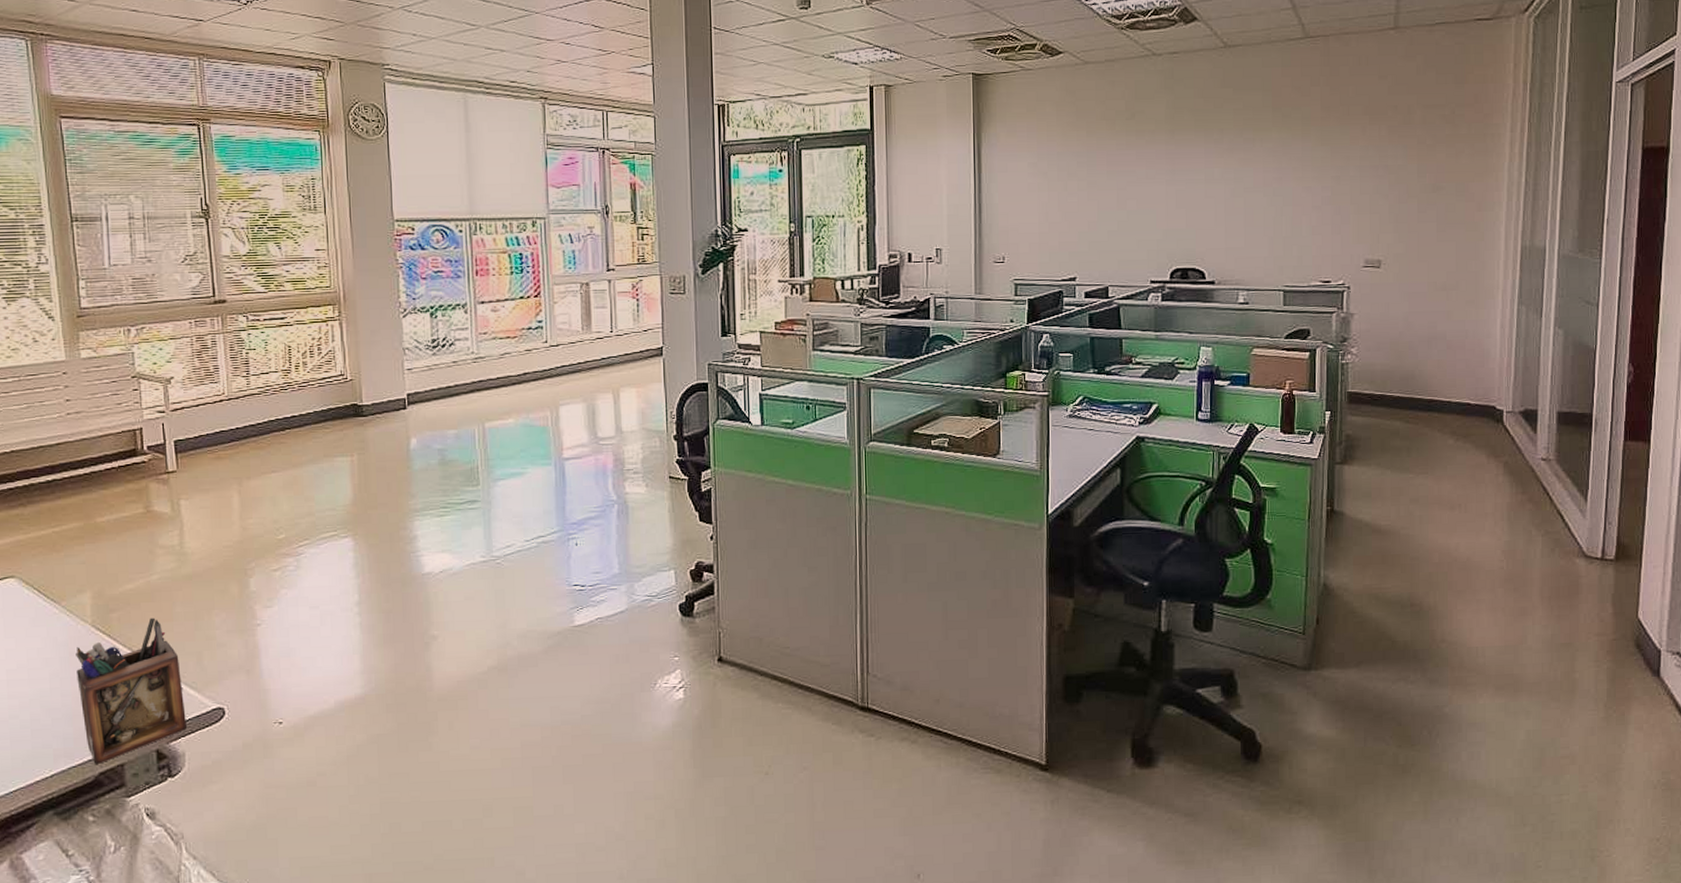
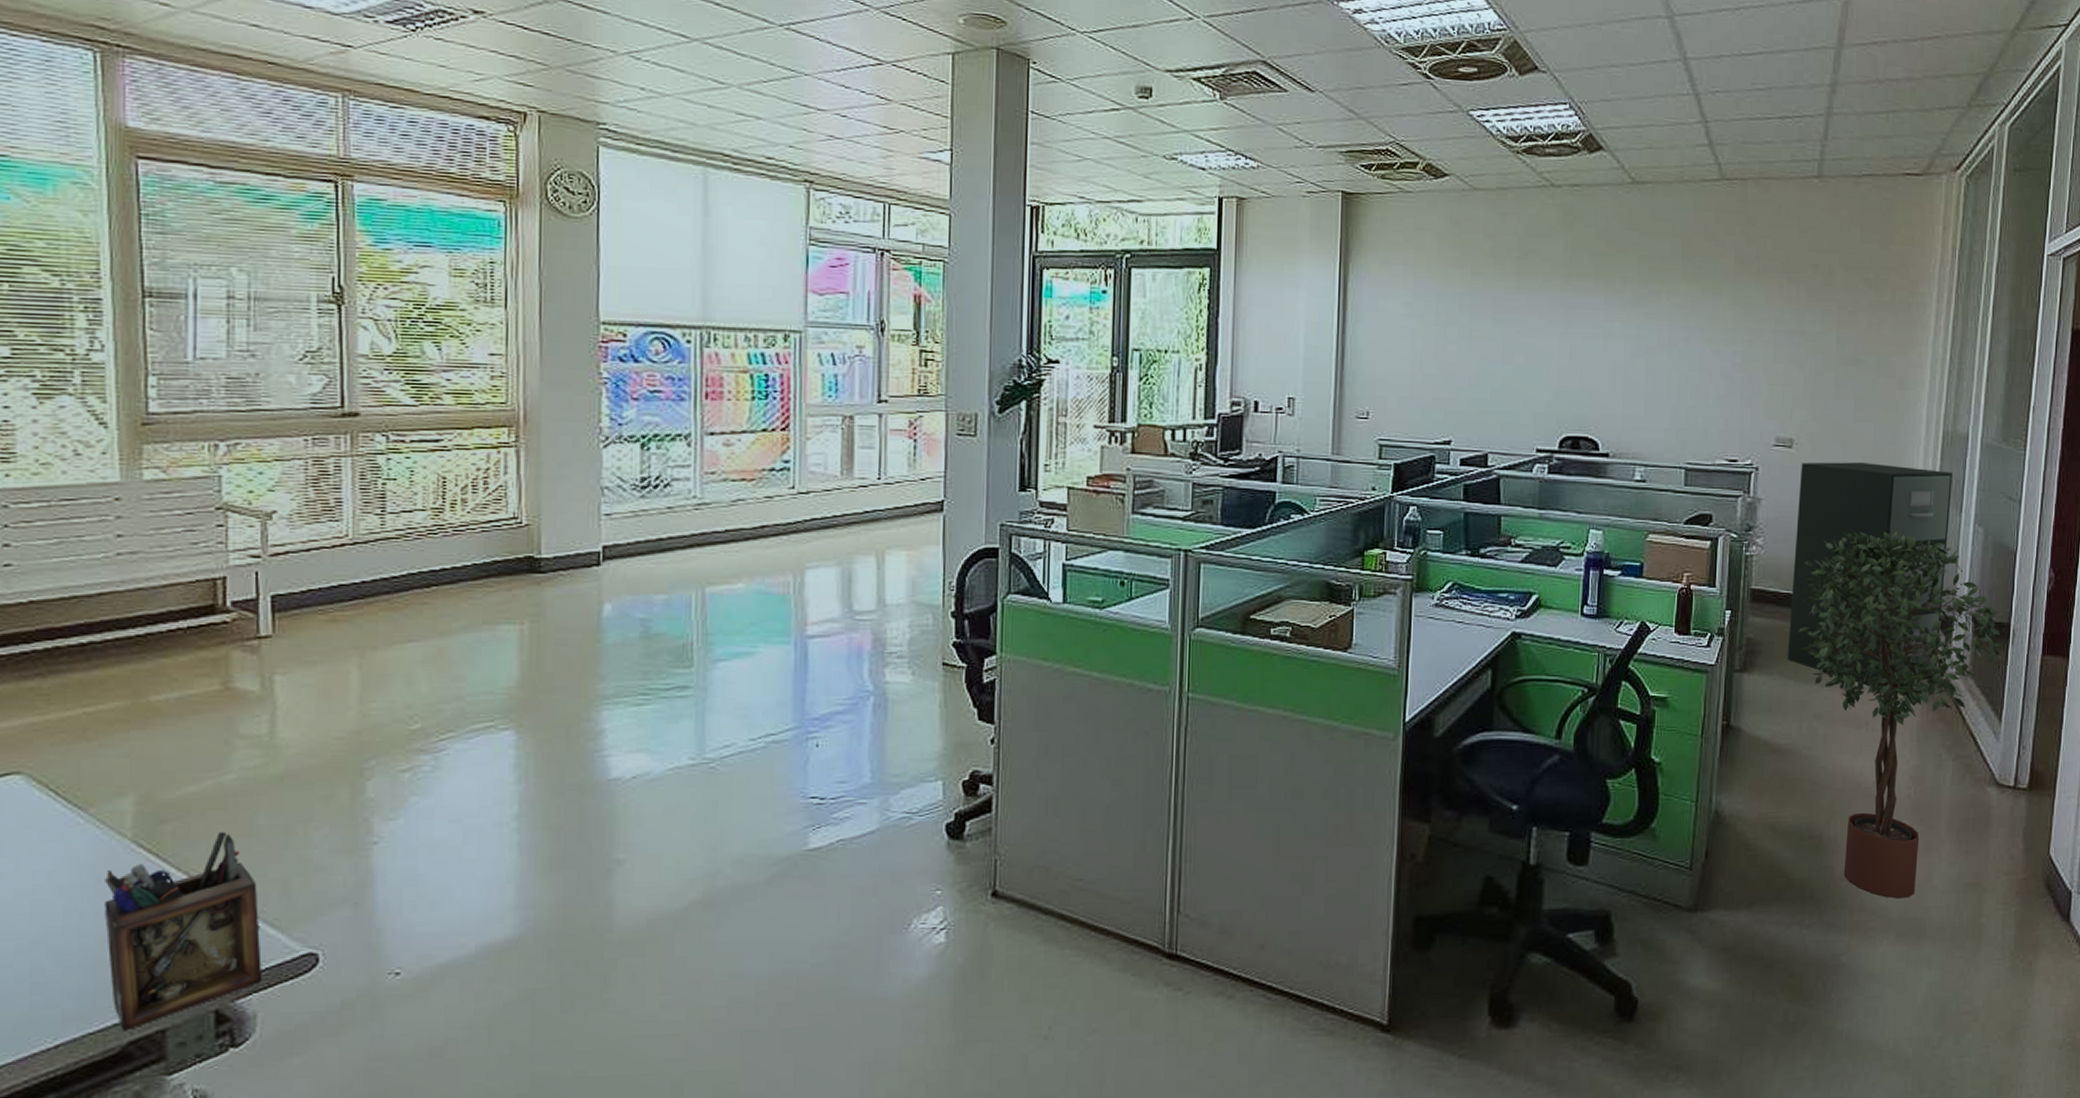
filing cabinet: none [1383,277,1532,473] -> present [1787,462,1952,687]
potted tree: none [1390,336,1586,658] -> present [1795,531,2002,899]

